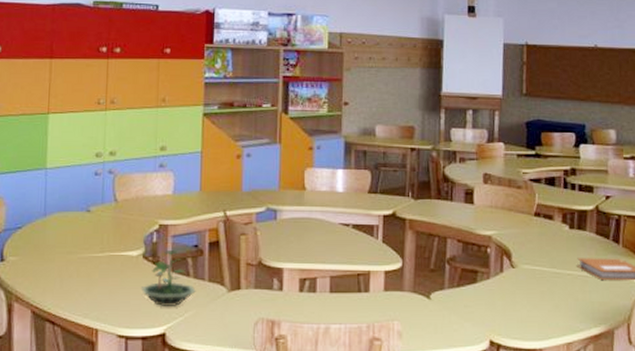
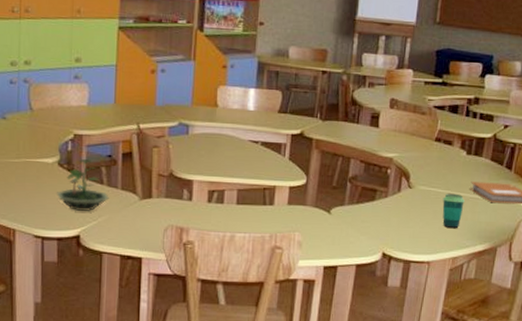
cup: none [549,271,573,311] -> present [442,193,465,229]

